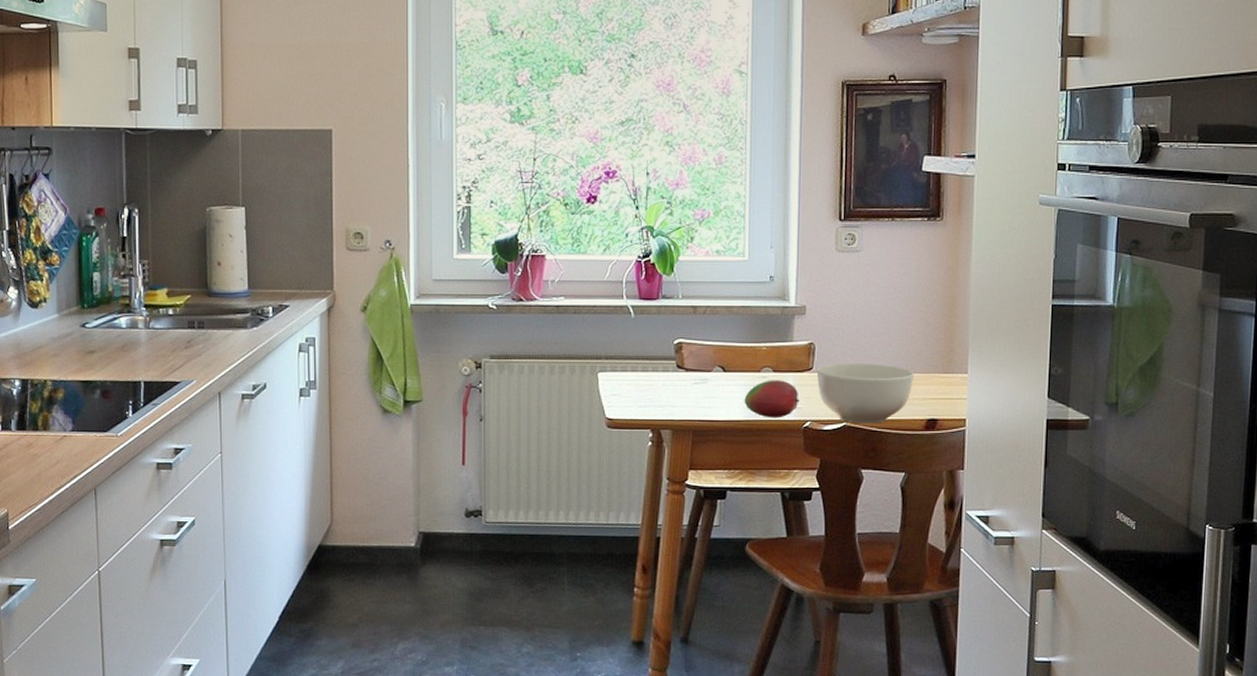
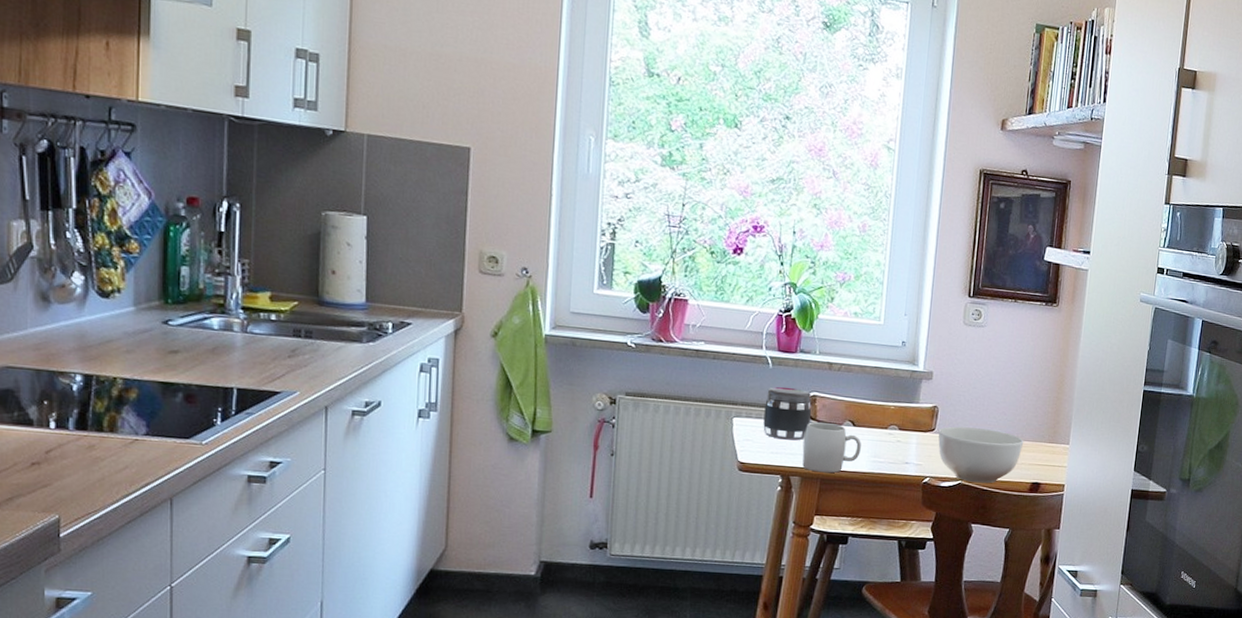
jar: none [629,336,679,392] -> present [763,386,812,440]
mug: none [671,369,733,424] -> present [802,422,861,473]
fruit: present [744,380,799,418] -> none [870,437,921,473]

